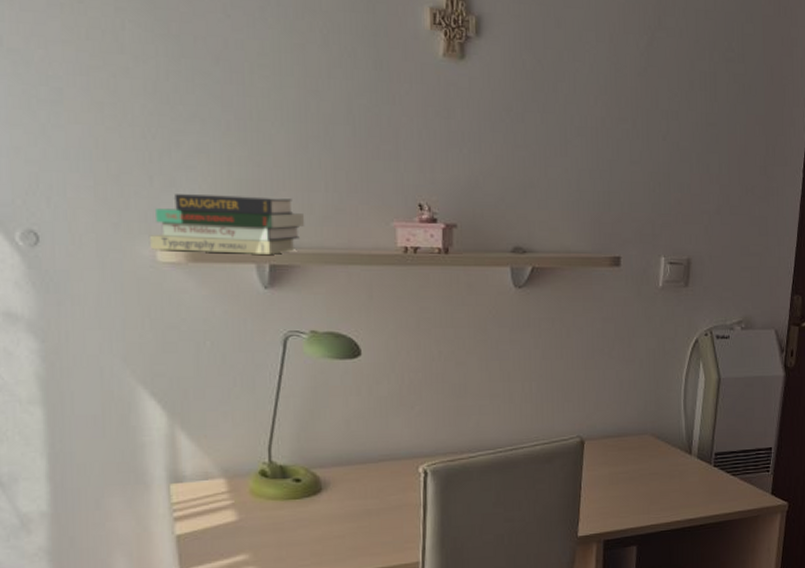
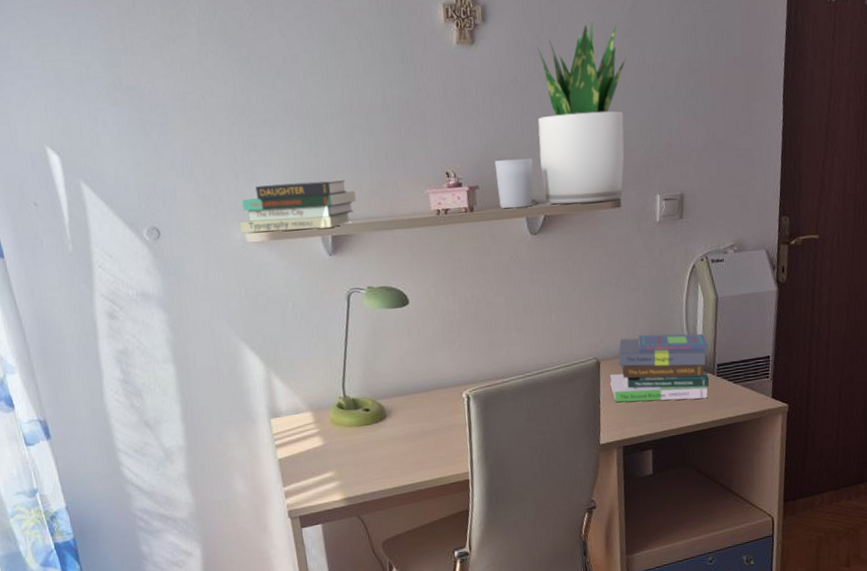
candle holder: none [478,197,523,255] -> present [494,158,533,209]
planter: none [532,53,637,258] -> present [537,22,626,205]
books: none [594,413,706,491] -> present [609,333,710,403]

